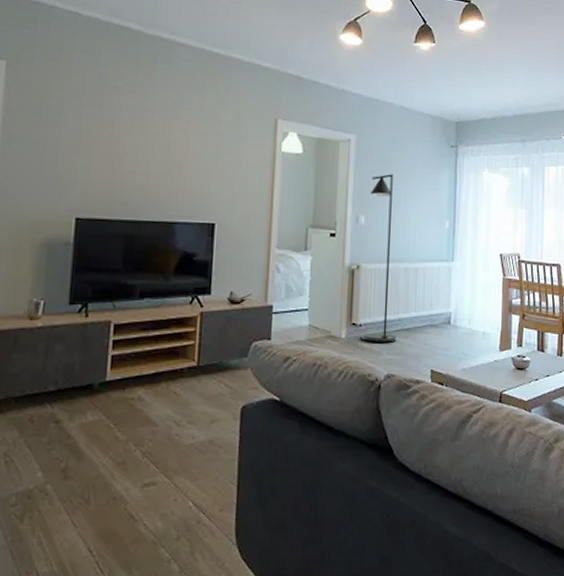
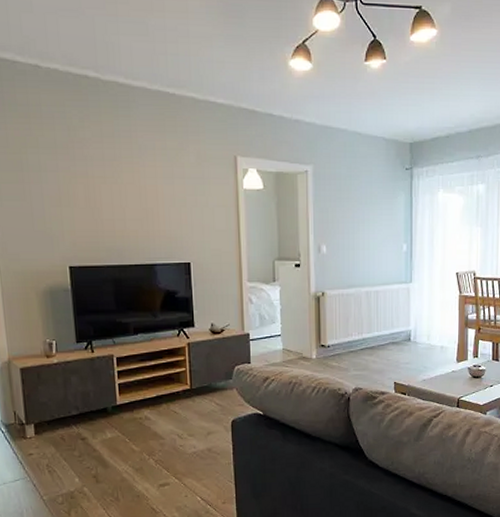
floor lamp: present [362,174,398,342] -> none [329,202,363,361]

